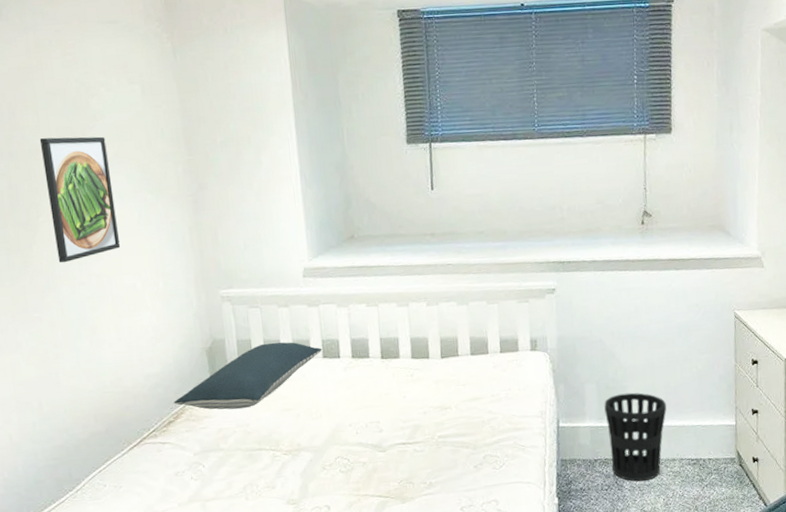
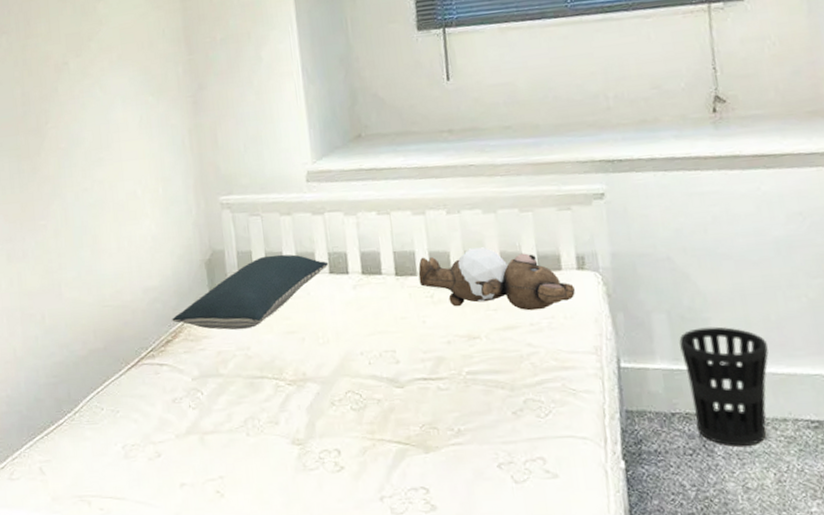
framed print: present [39,136,121,263] -> none [50,40,123,170]
teddy bear: none [401,333,528,385] -> present [418,247,575,311]

